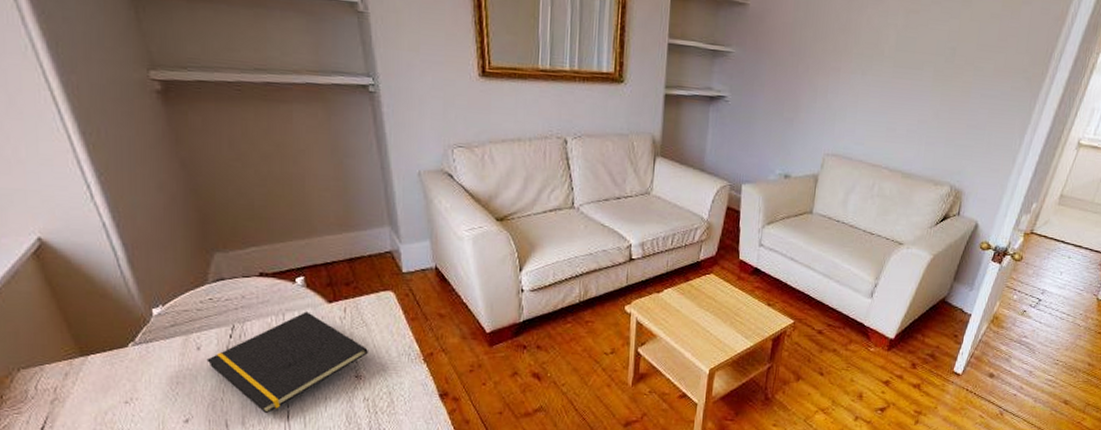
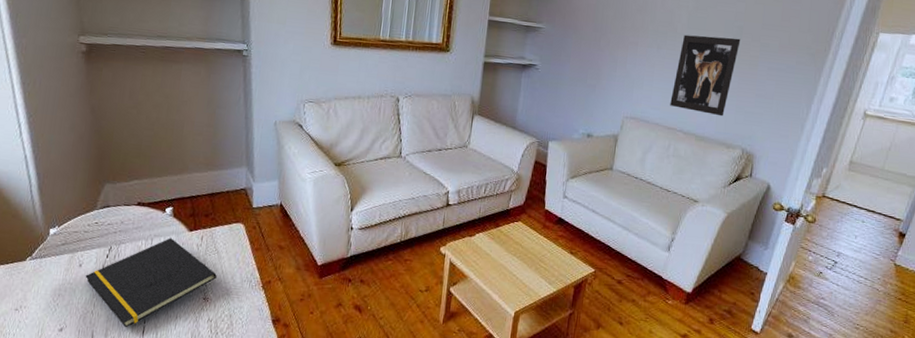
wall art: none [875,58,953,151] -> present [670,34,741,117]

